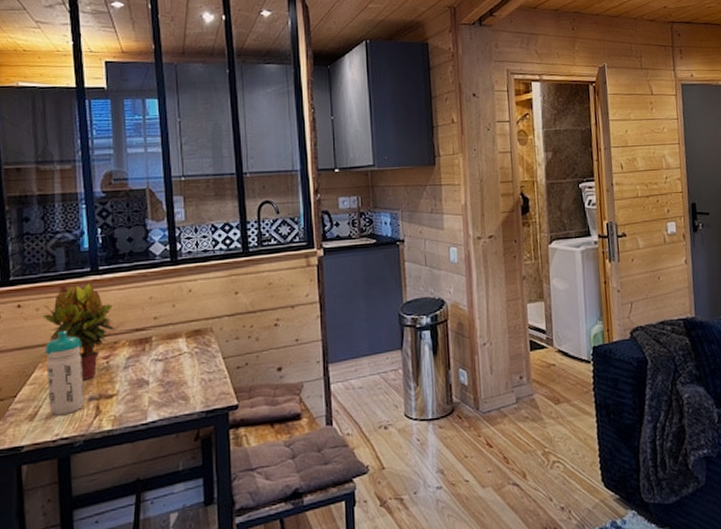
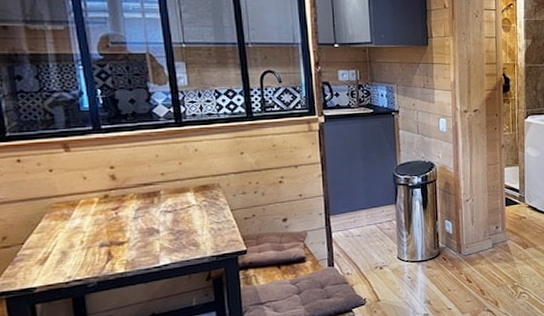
potted plant: present [42,283,116,380] -> none [44,140,124,229]
water bottle: present [44,331,84,415] -> none [49,185,94,260]

